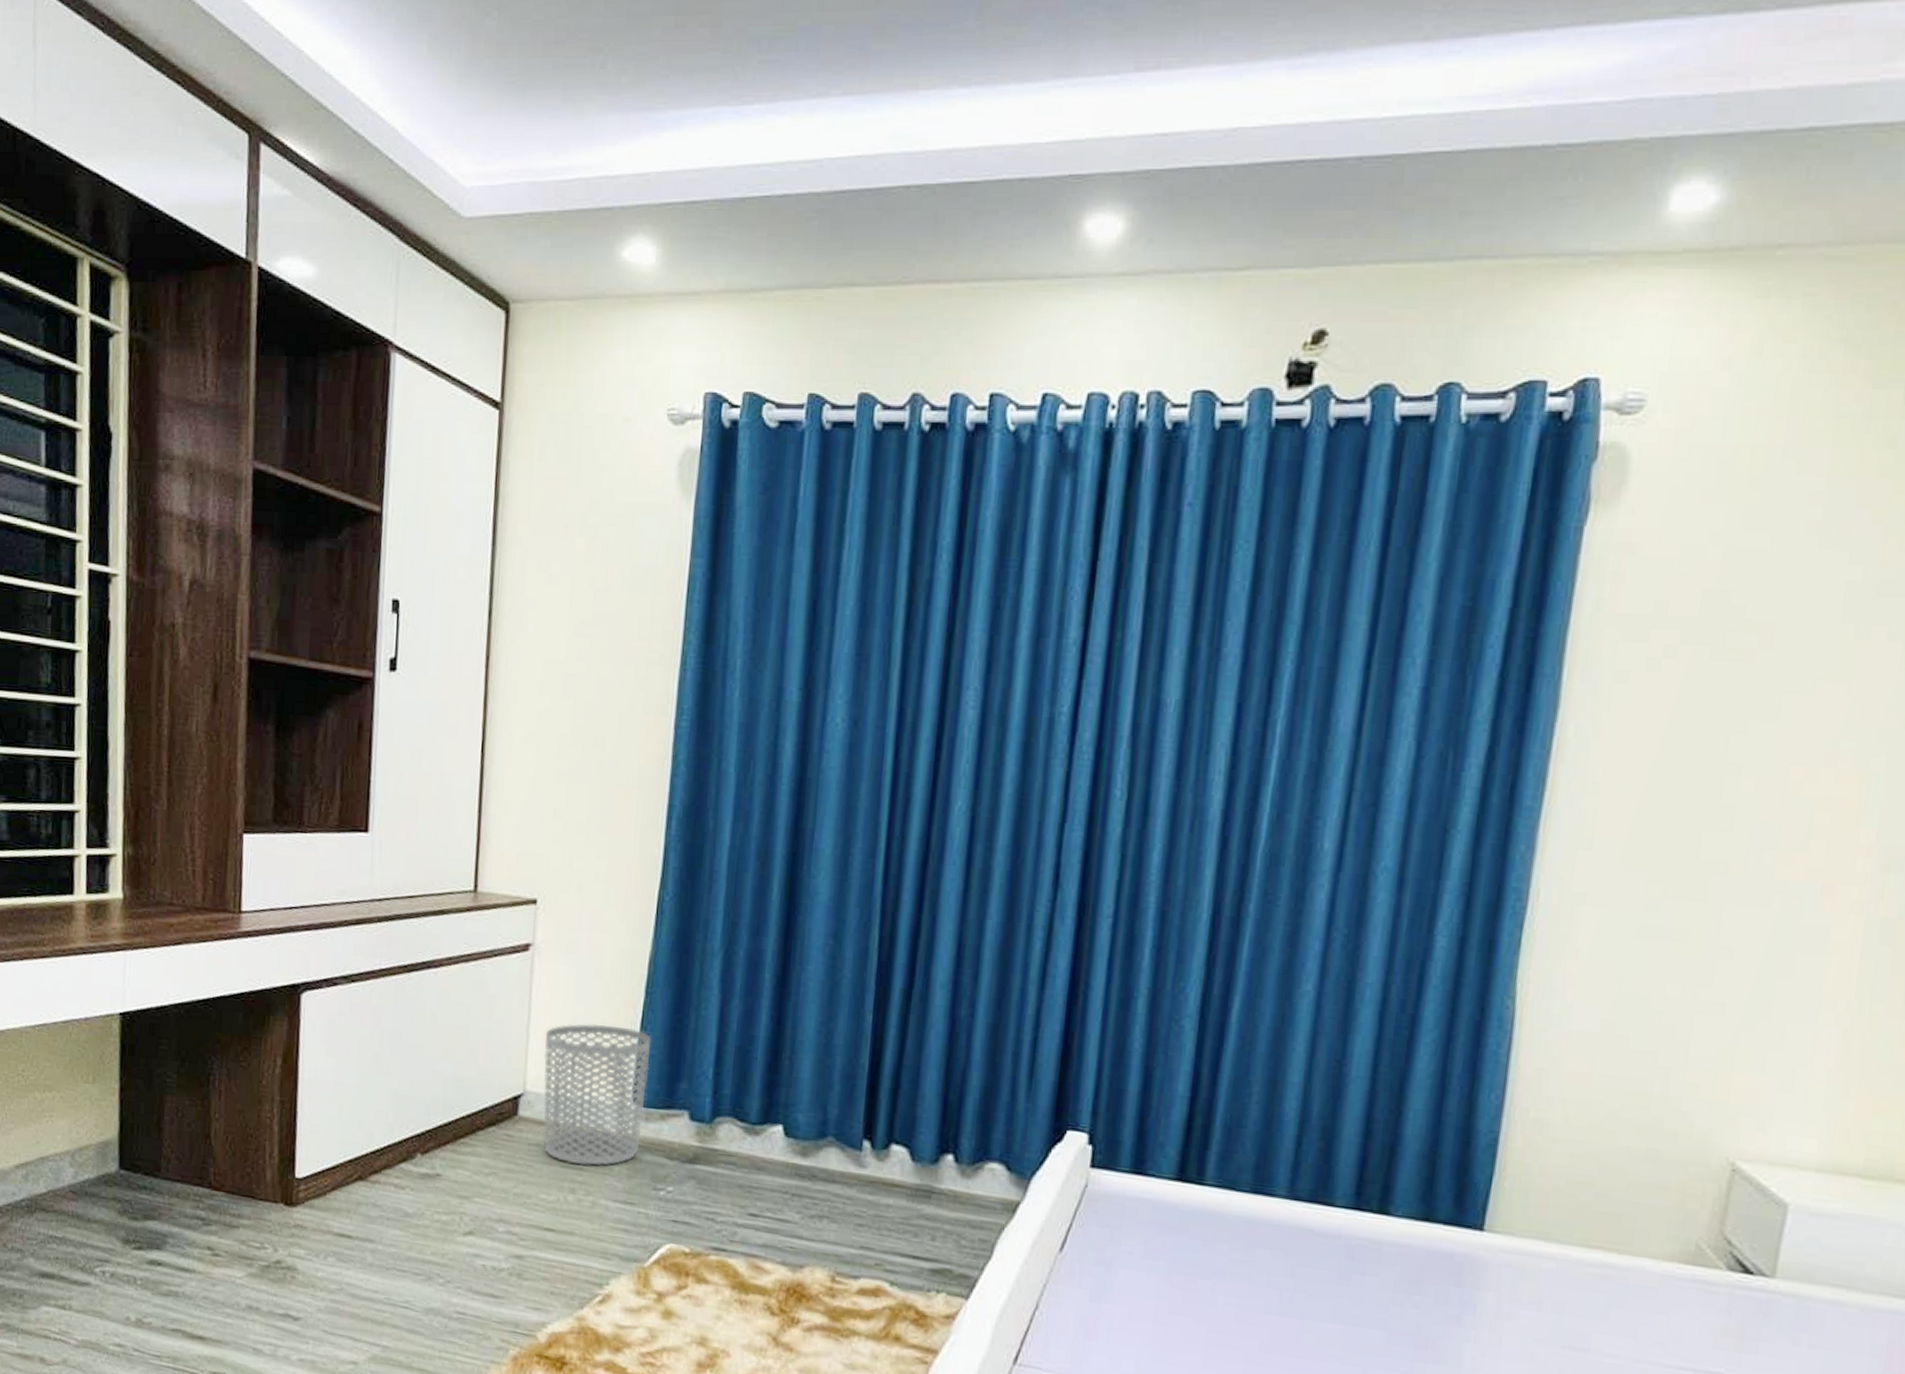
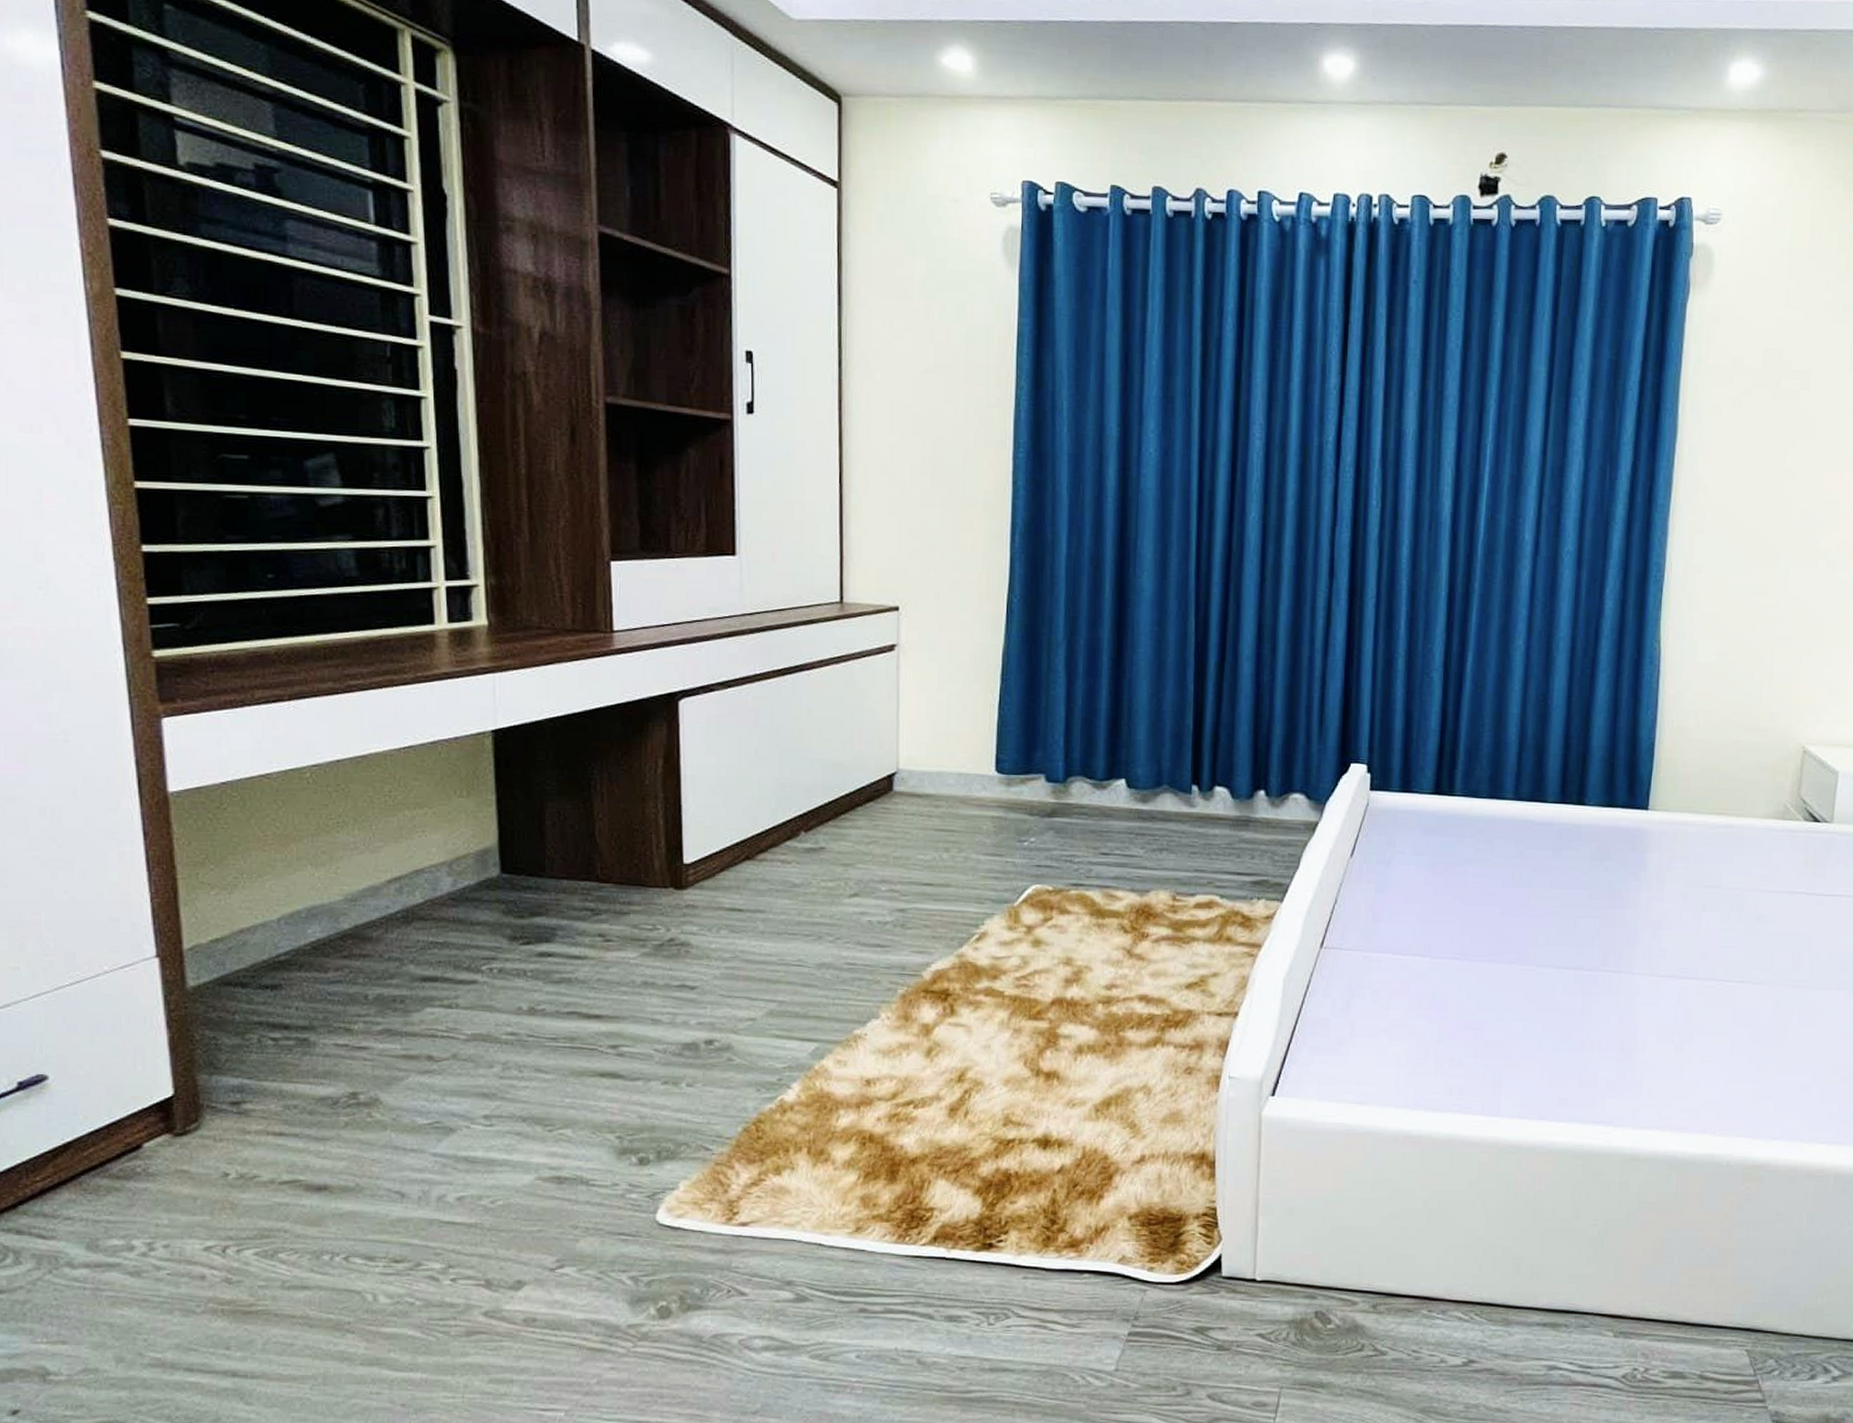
waste bin: present [543,1023,652,1167] -> none [913,708,1009,828]

